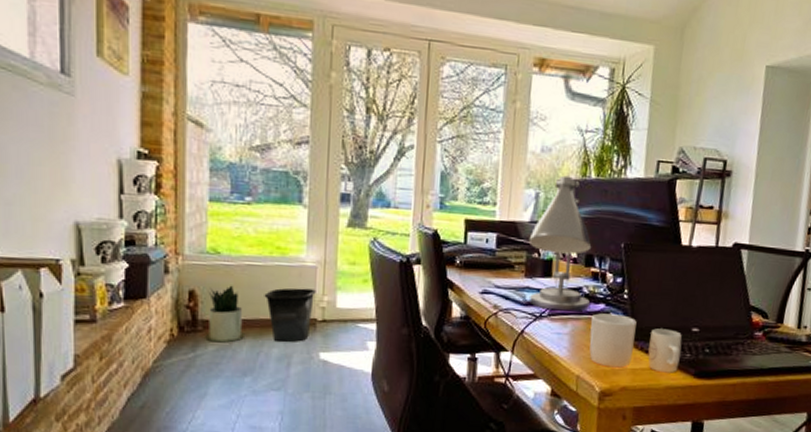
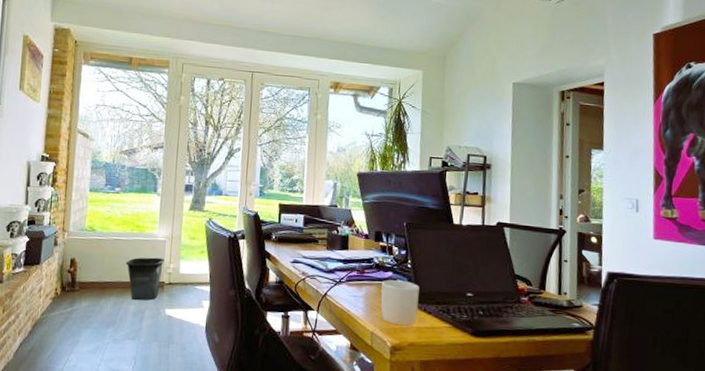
planter: present [205,285,246,343] -> none [80,255,111,301]
desk lamp: present [528,175,592,312] -> none [329,169,381,278]
mug: present [648,328,683,373] -> none [430,293,459,332]

